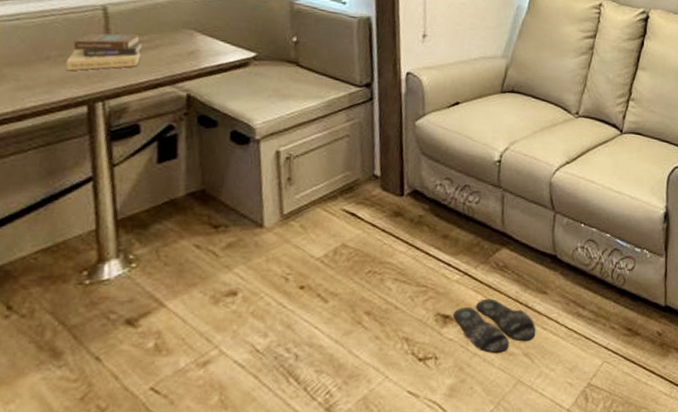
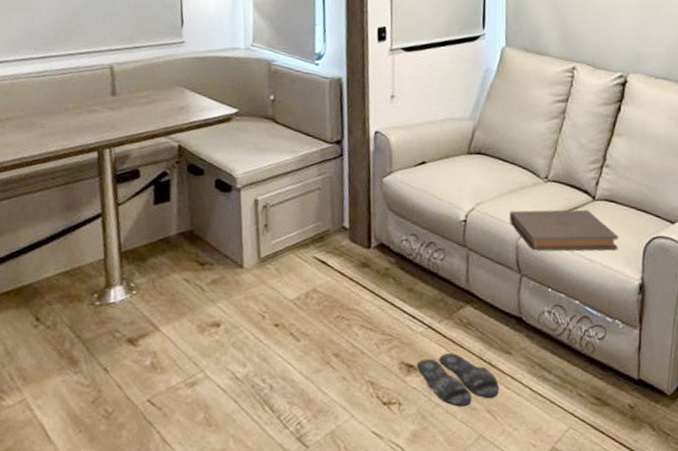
books: present [65,33,143,71] -> none [80,88,143,121]
book: none [542,143,645,187] -> present [509,209,619,251]

